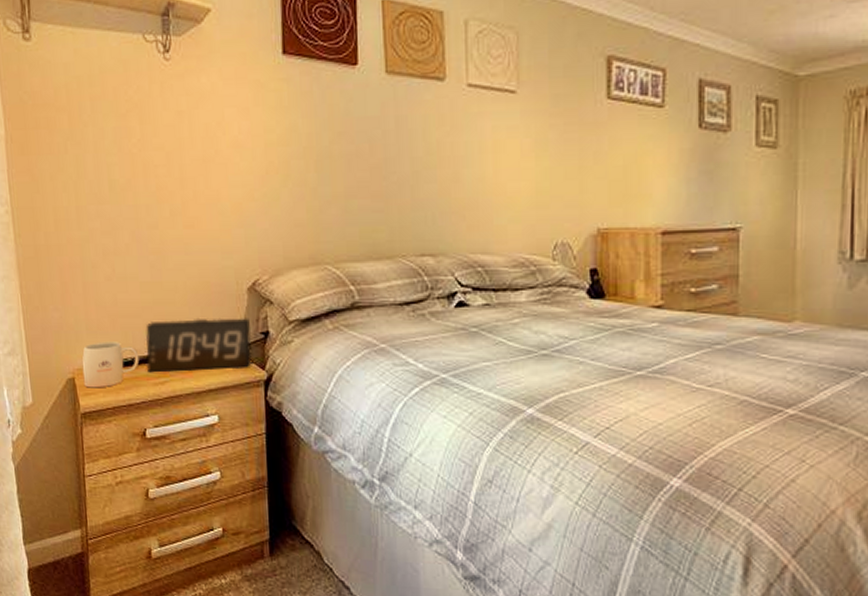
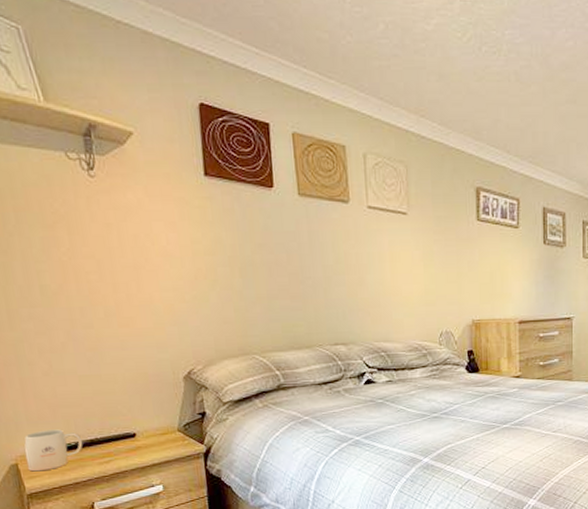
alarm clock: present [145,317,252,373] -> none [87,402,191,454]

